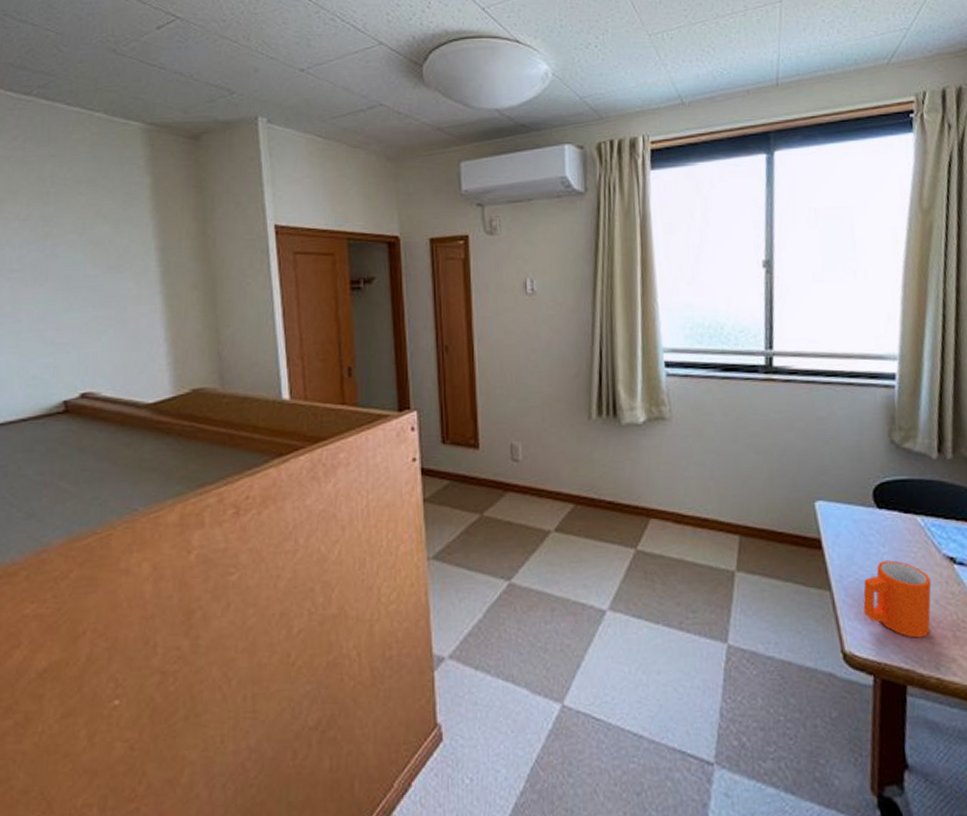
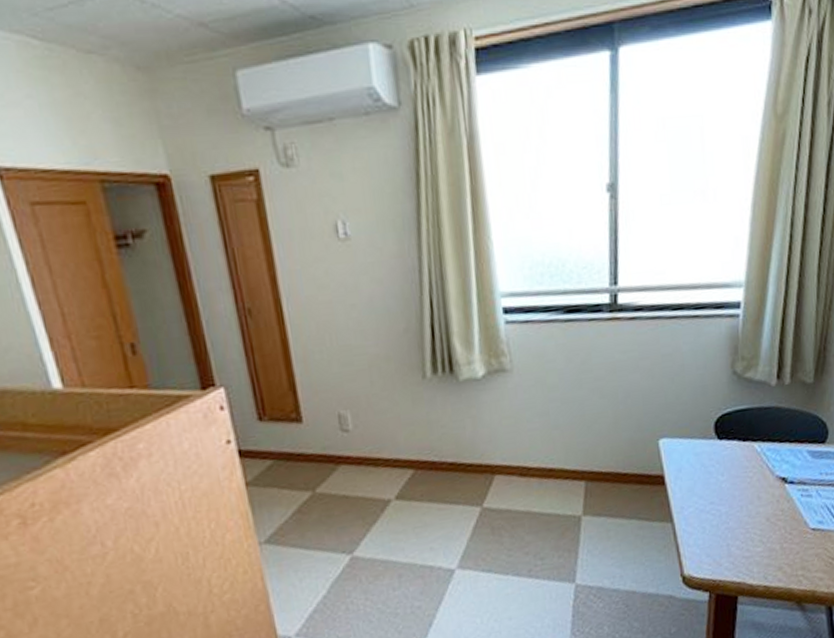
mug: present [863,560,932,638] -> none [702,486,764,555]

